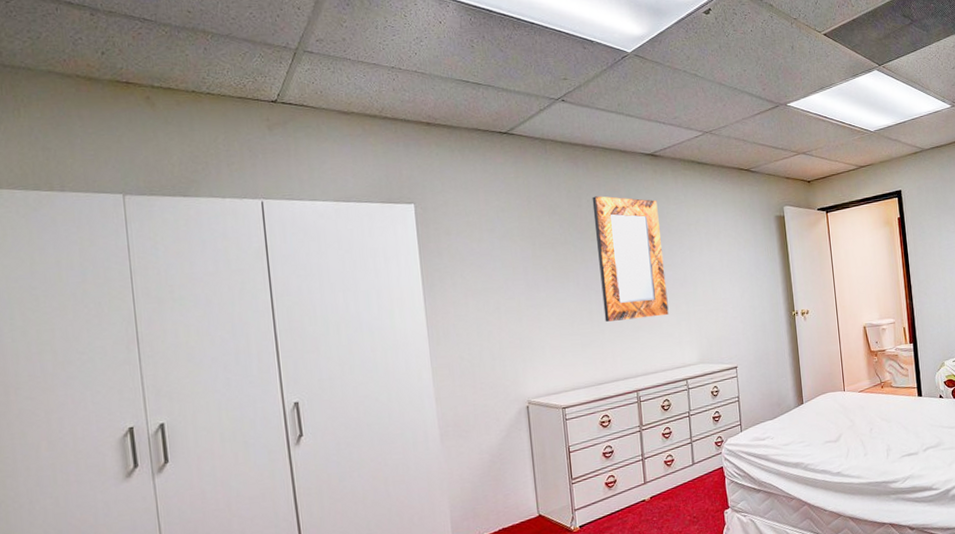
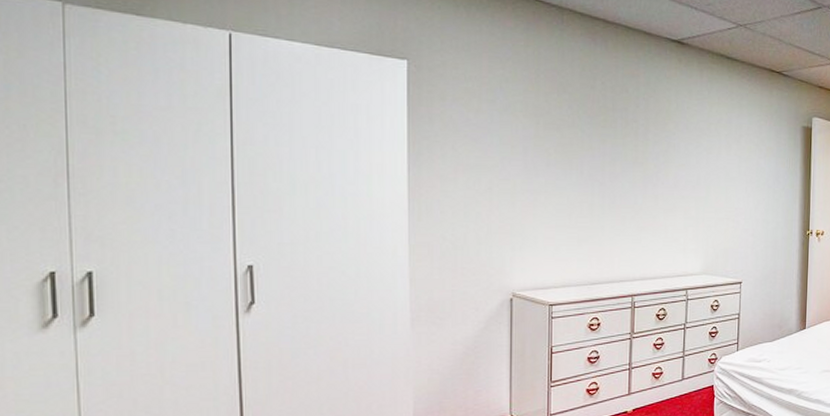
home mirror: present [592,196,669,322] -> none [606,79,679,219]

